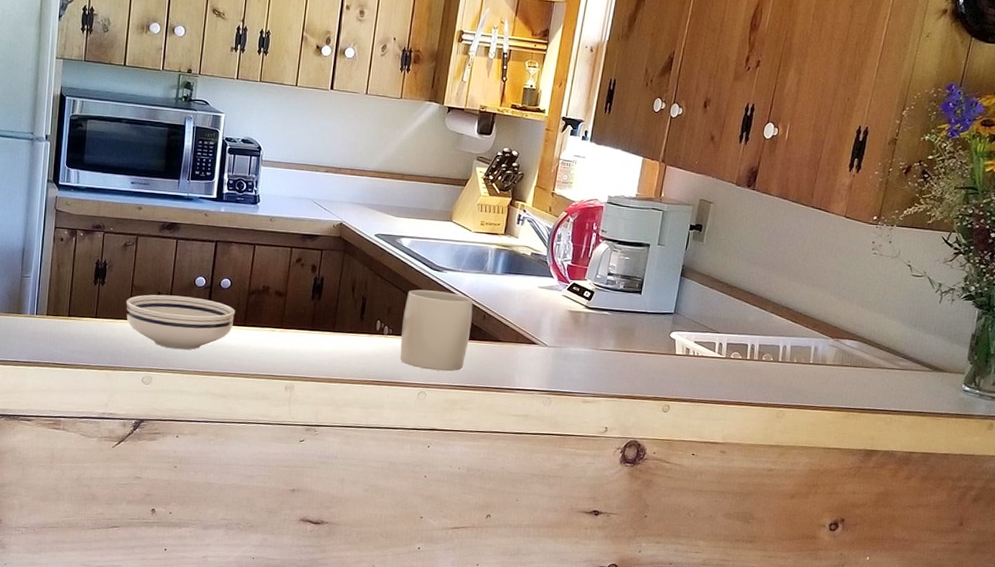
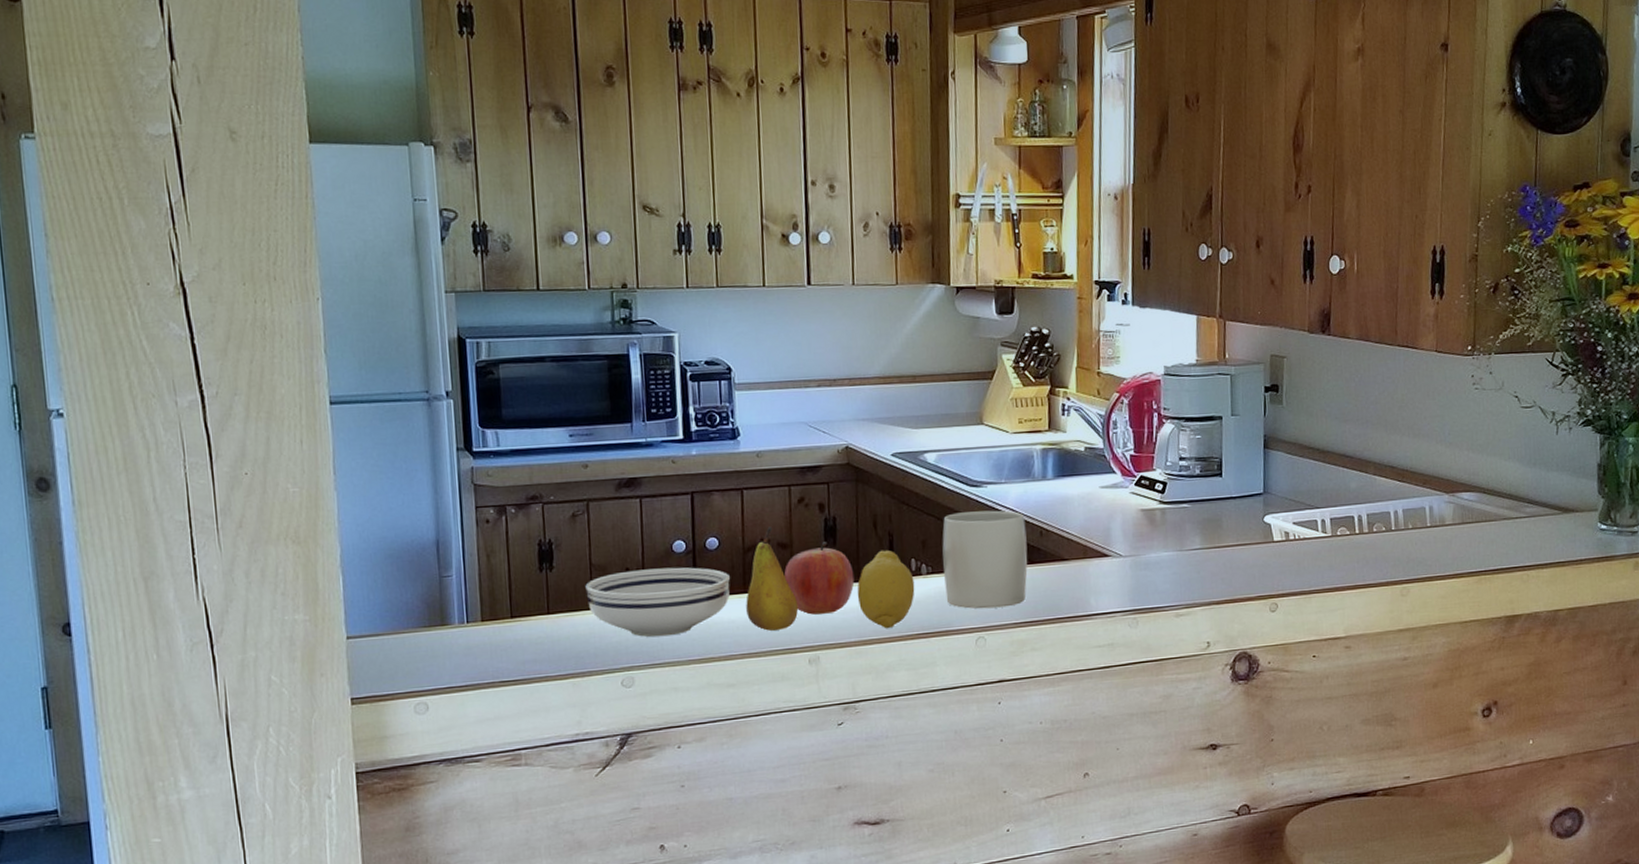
fruit: none [243,277,284,360] -> present [746,526,799,631]
fruit: none [276,296,331,353] -> present [783,542,855,615]
fruit: none [330,310,377,372] -> present [857,550,915,628]

